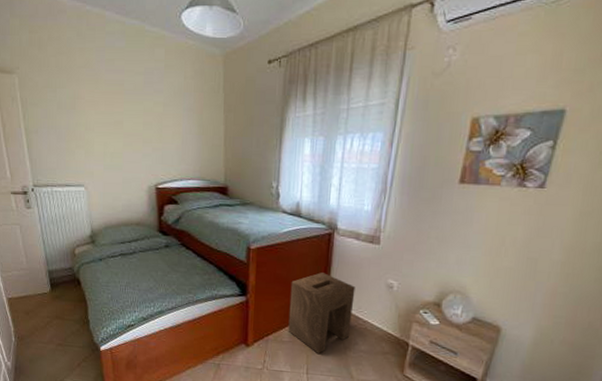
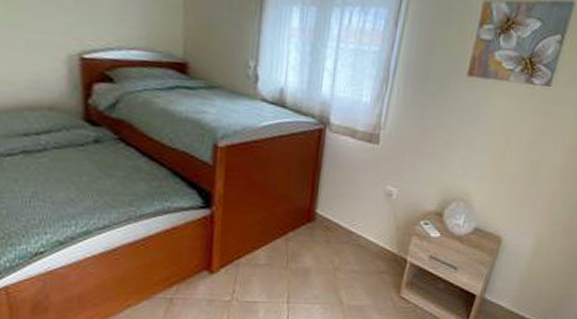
stool: present [288,272,355,354] -> none [265,177,349,277]

